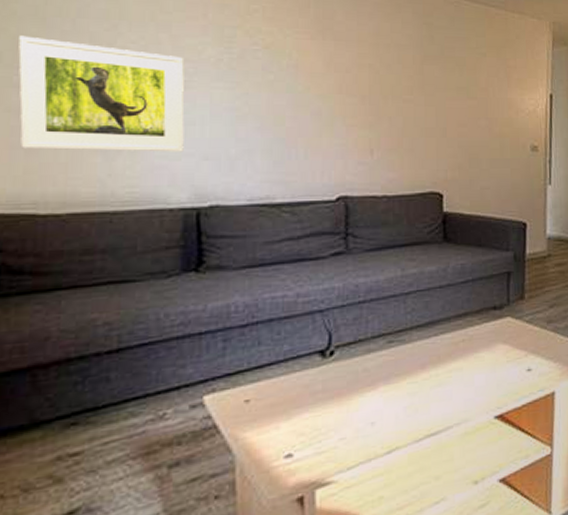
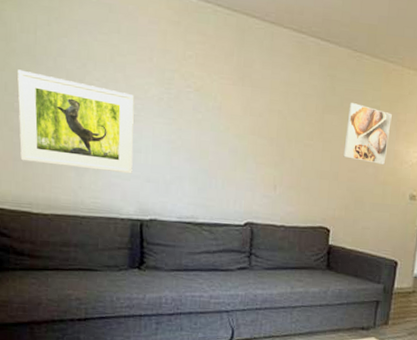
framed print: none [450,51,501,115] -> present [343,103,392,165]

